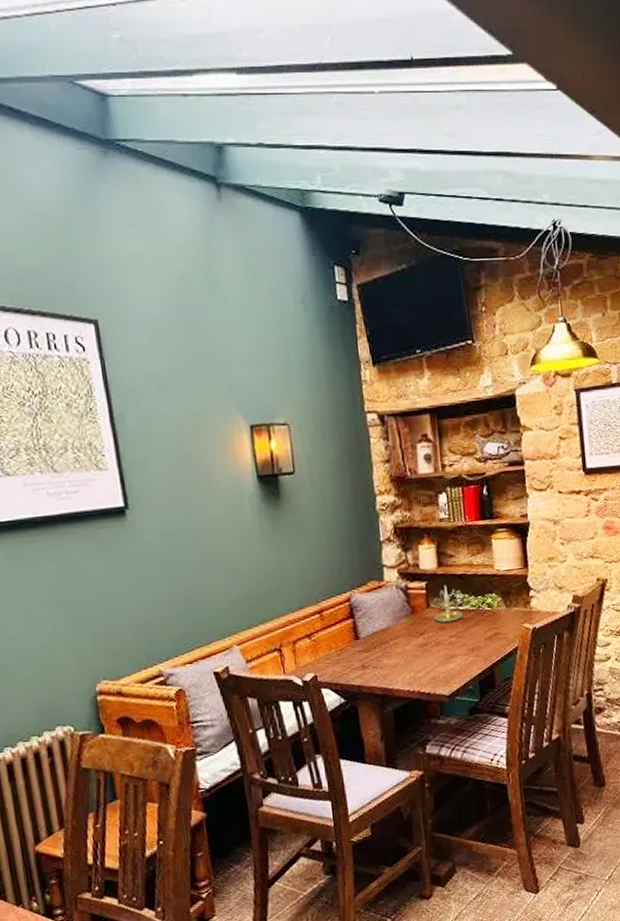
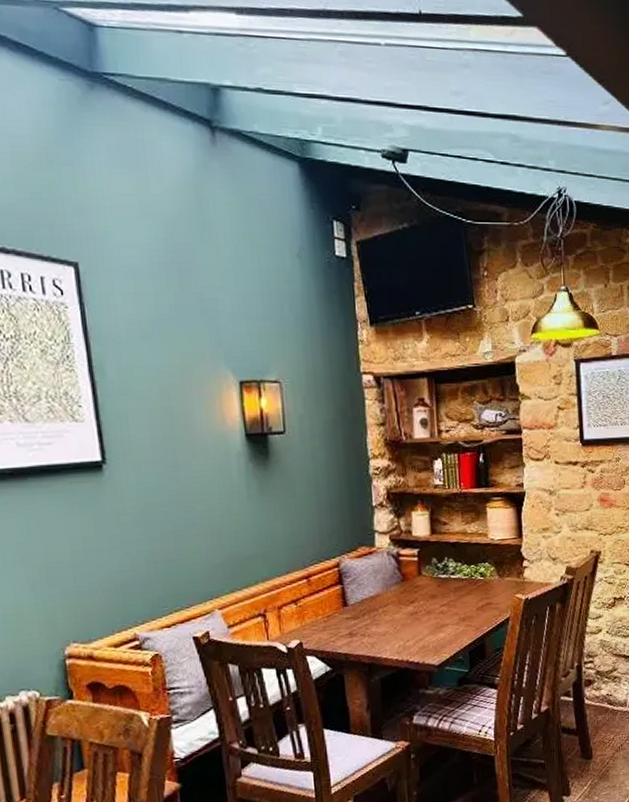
candle holder: present [434,585,463,623] -> none [426,553,455,592]

